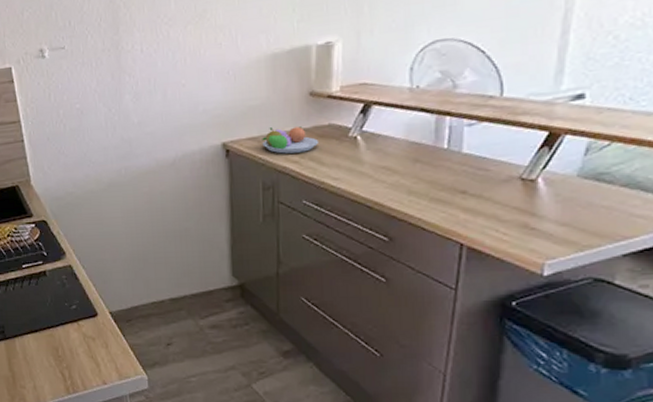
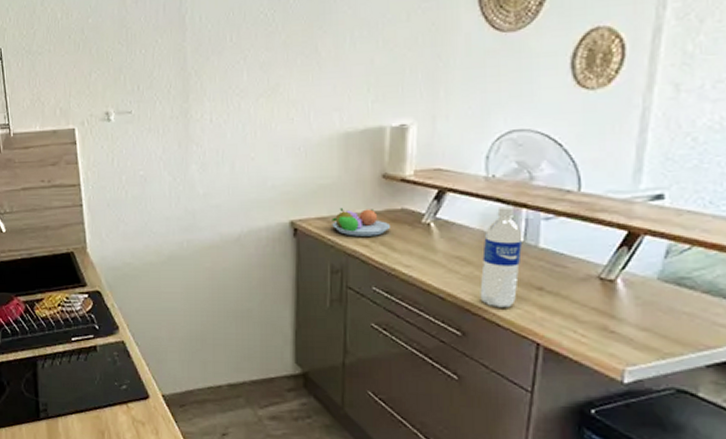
water bottle: none [405,115,447,213] -> present [480,206,523,308]

